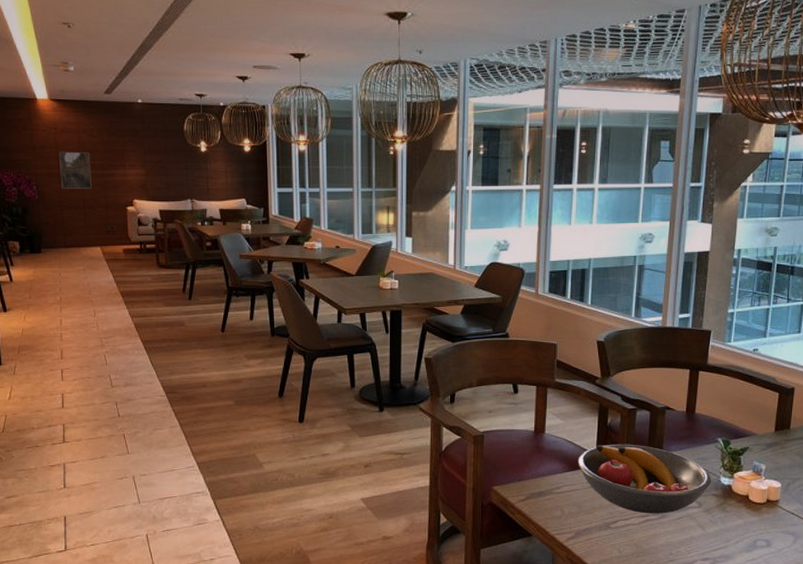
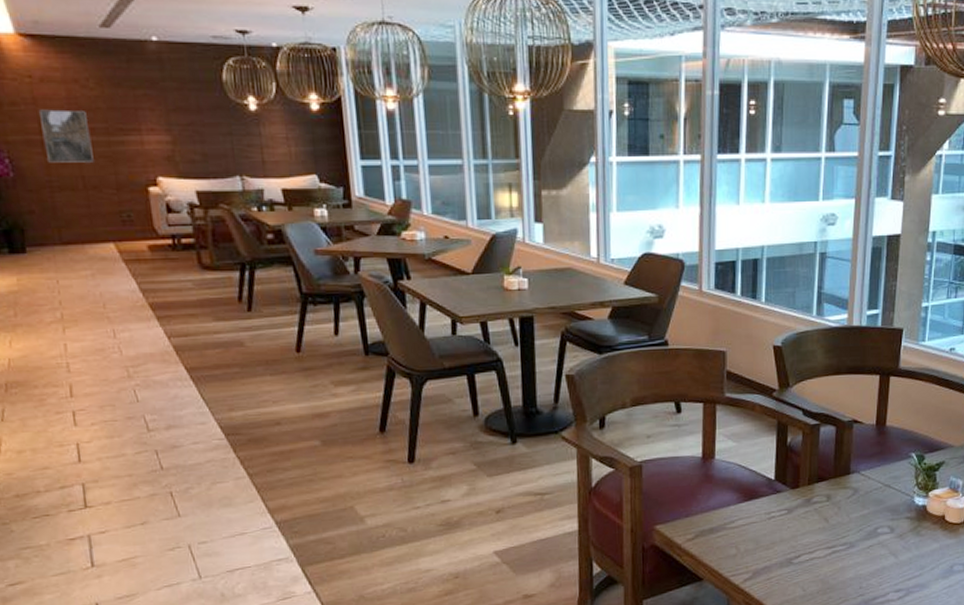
fruit bowl: present [578,444,711,514] -> none [754,466,904,545]

